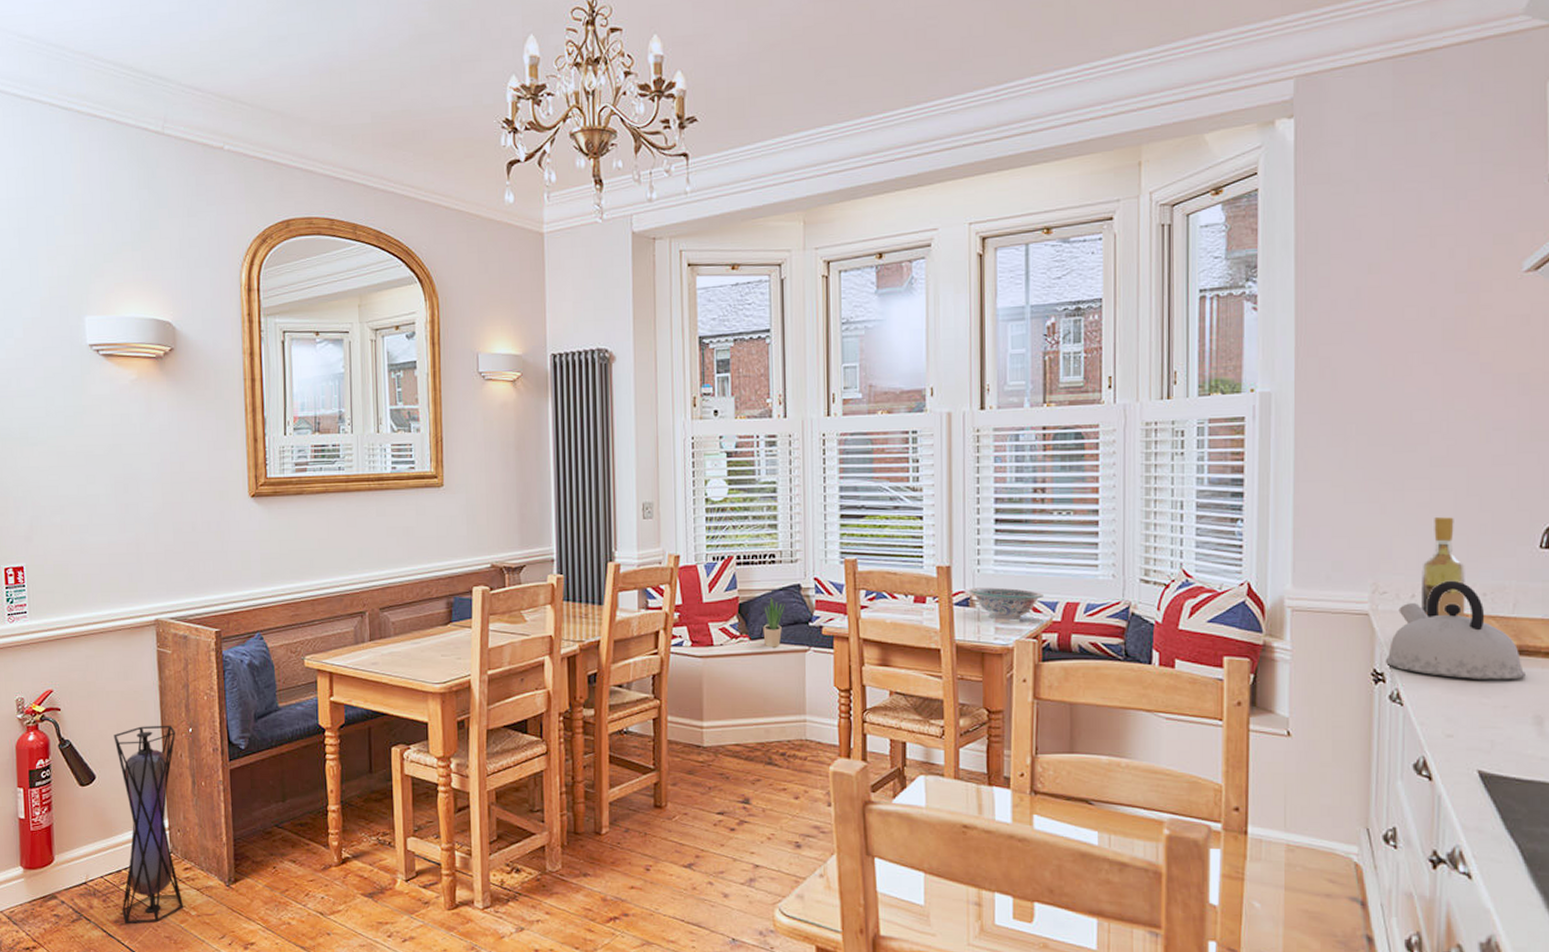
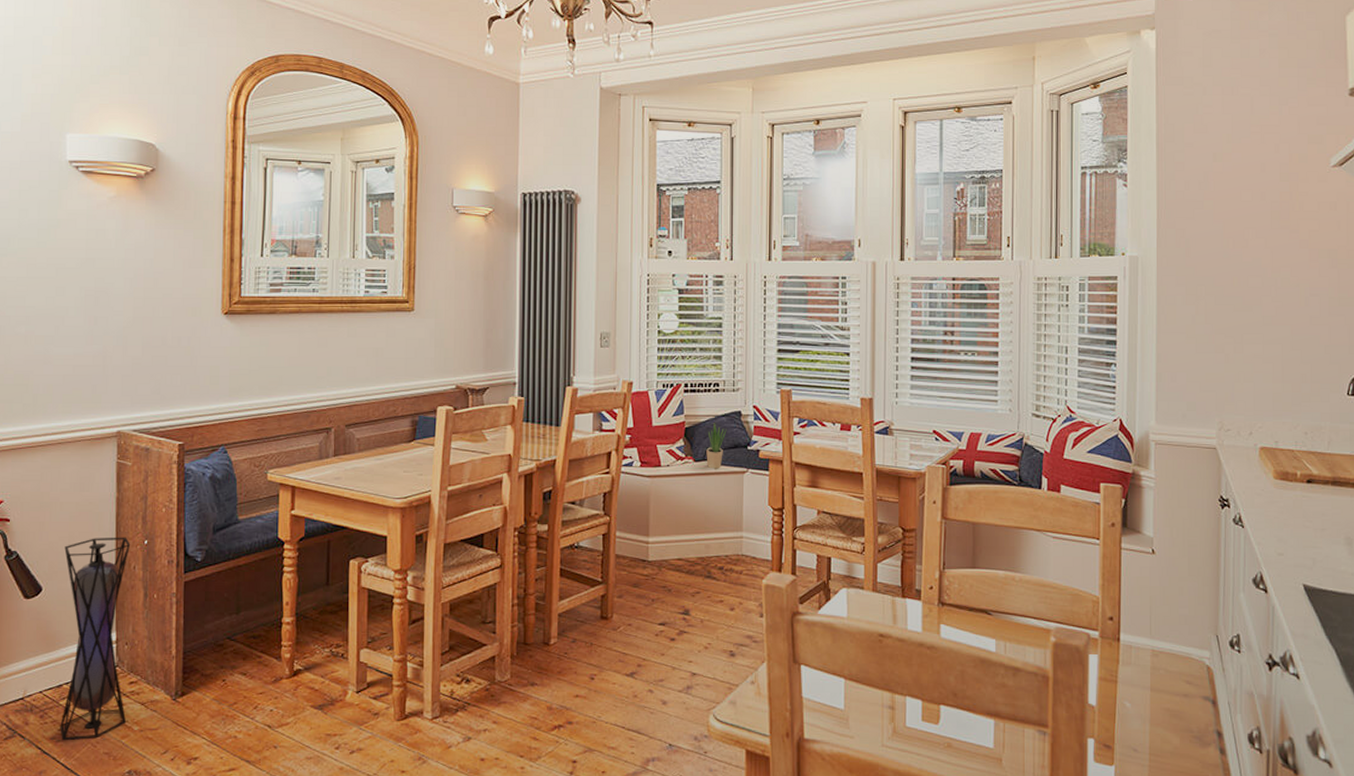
decorative bowl: present [970,587,1043,621] -> none [889,418,951,448]
kettle: present [1385,580,1526,680] -> none [1229,420,1338,507]
bottle: present [1422,516,1465,617] -> none [1257,366,1291,452]

